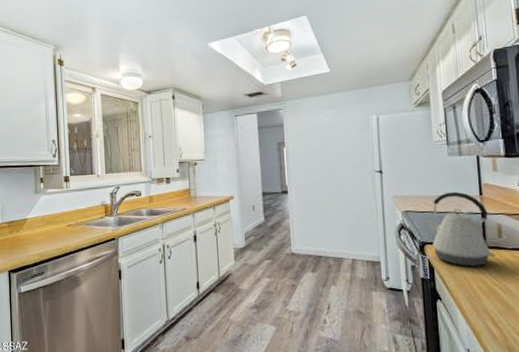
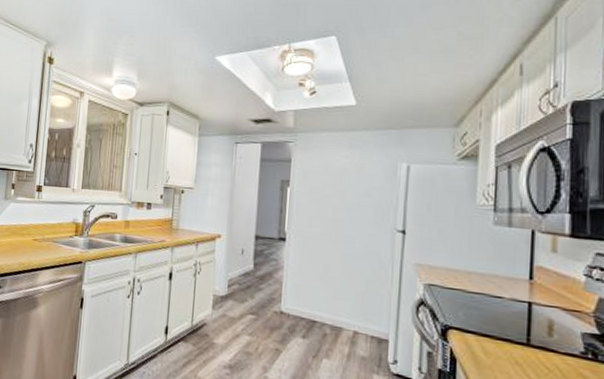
kettle: present [425,191,495,266] -> none [453,269,540,368]

